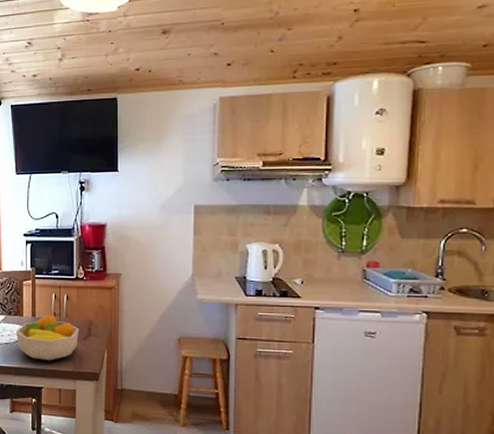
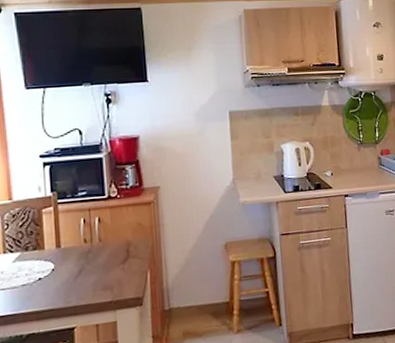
fruit bowl: present [15,313,79,361] -> none [35,241,116,297]

